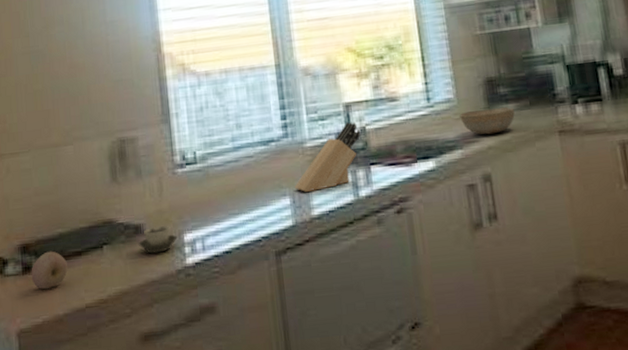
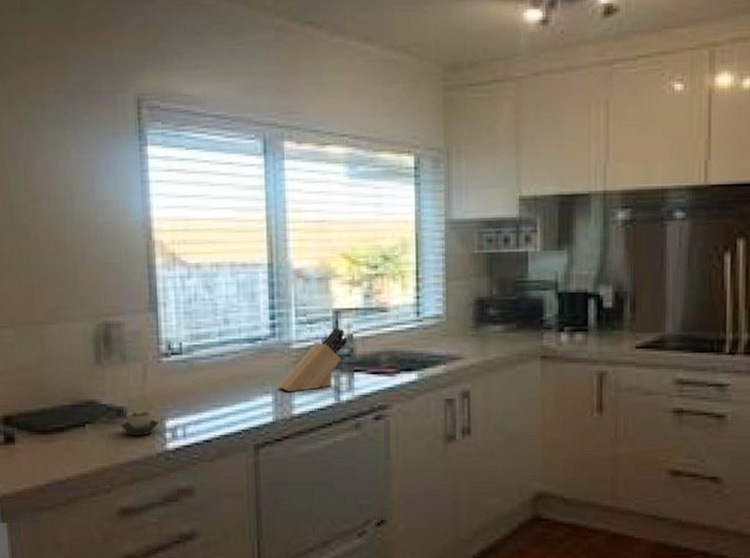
fruit: present [31,251,68,289] -> none [13,425,50,459]
bowl: present [459,106,515,135] -> none [447,327,501,353]

